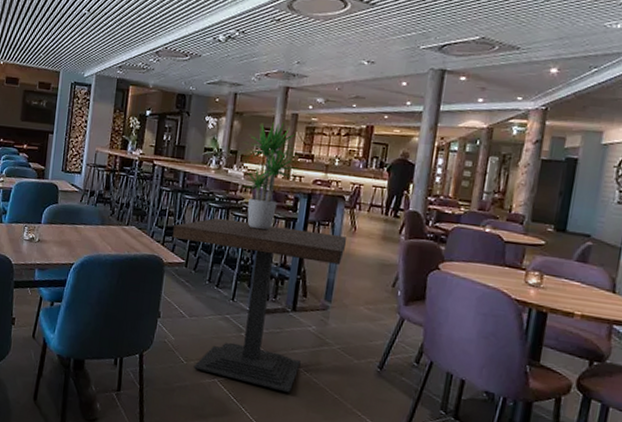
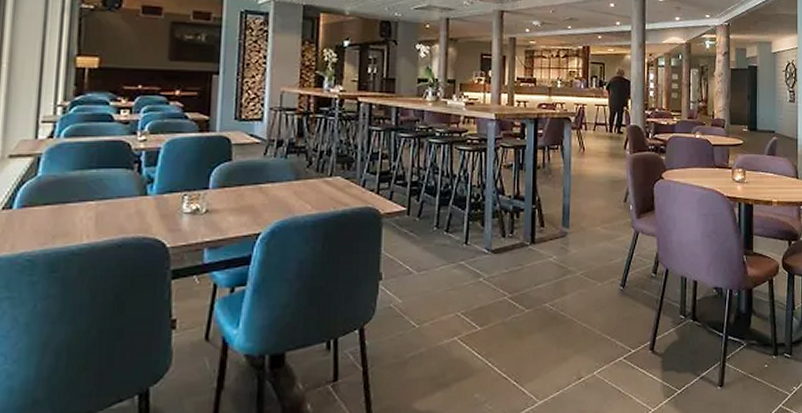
dining table: present [171,217,347,393] -> none [388,154,577,334]
potted plant: present [238,121,302,230] -> none [457,45,524,162]

